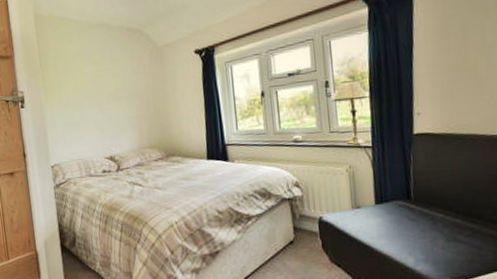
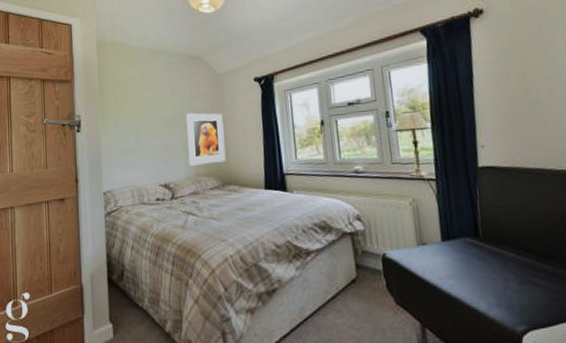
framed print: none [127,86,169,139] -> present [185,113,226,166]

